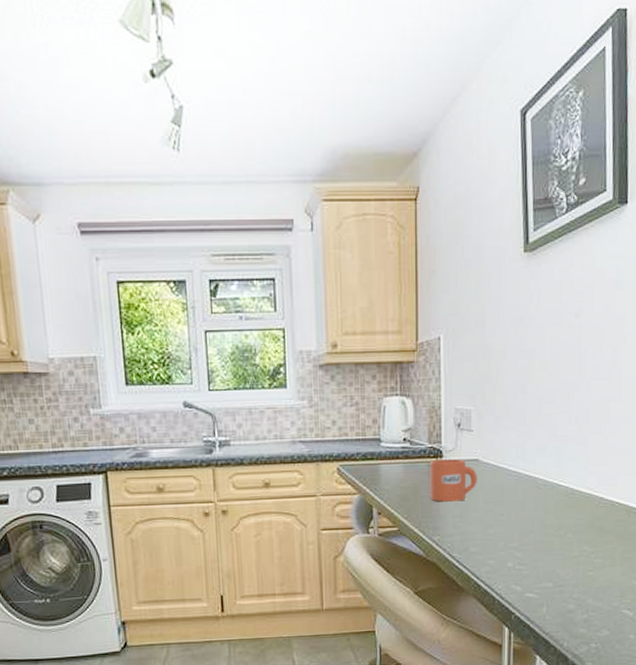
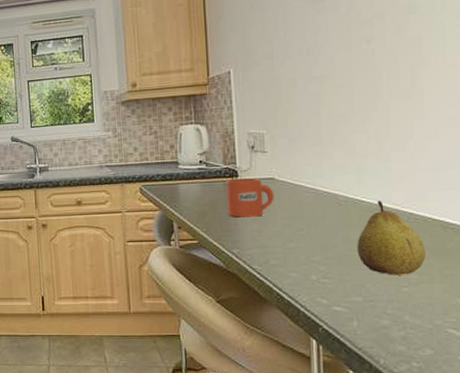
fruit: none [552,485,611,560] -> present [357,201,426,275]

